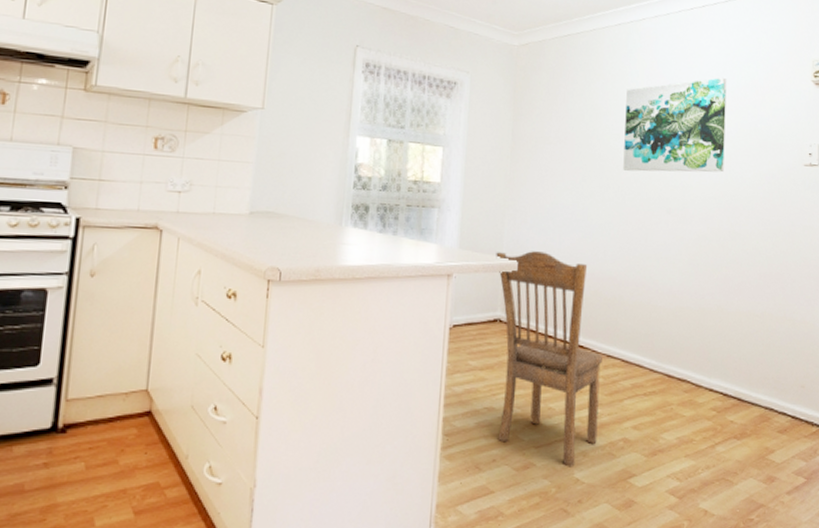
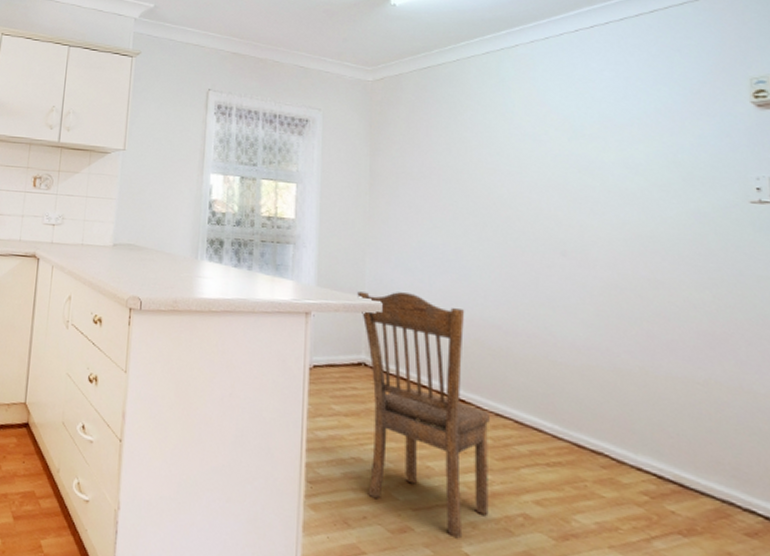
wall art: present [623,77,727,173] -> none [501,103,635,211]

